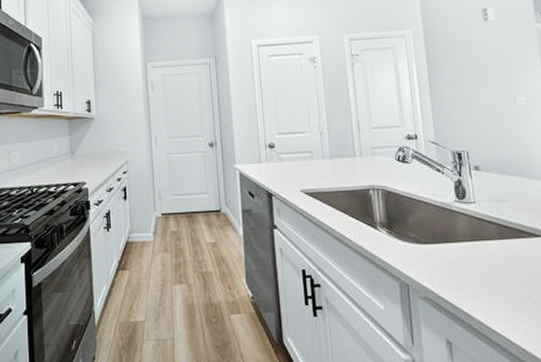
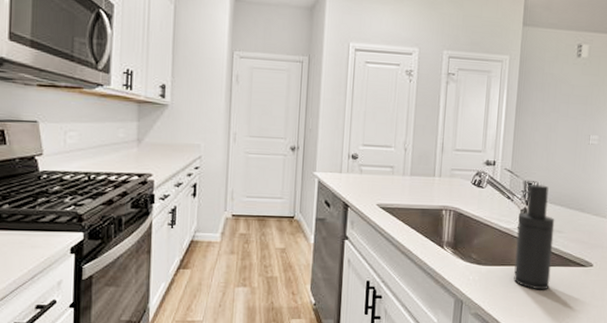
soap dispenser: none [453,153,504,267] -> present [514,184,555,290]

